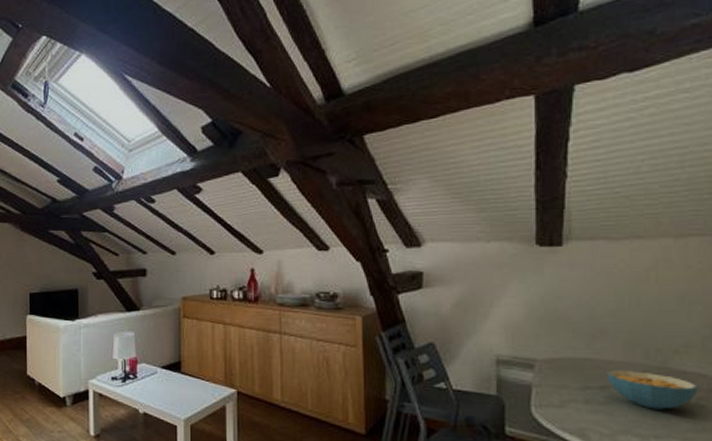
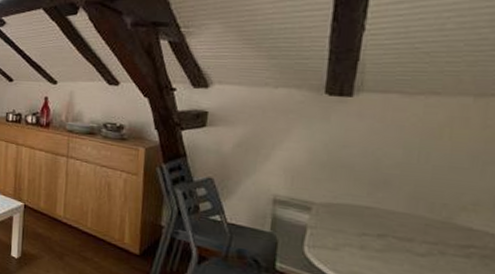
cereal bowl: present [607,370,698,410] -> none [385,220,484,263]

